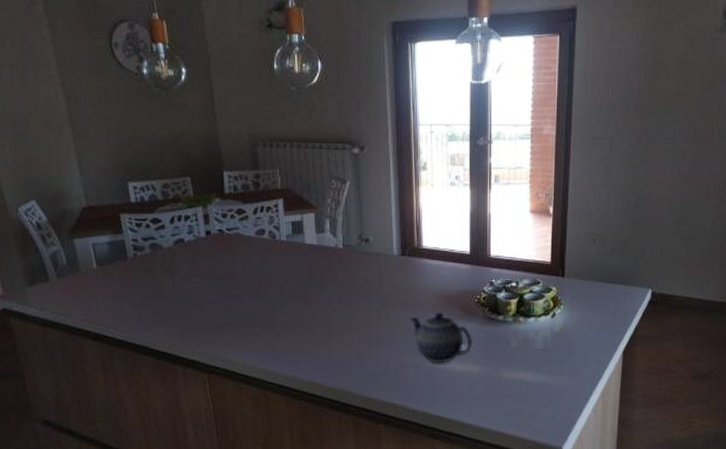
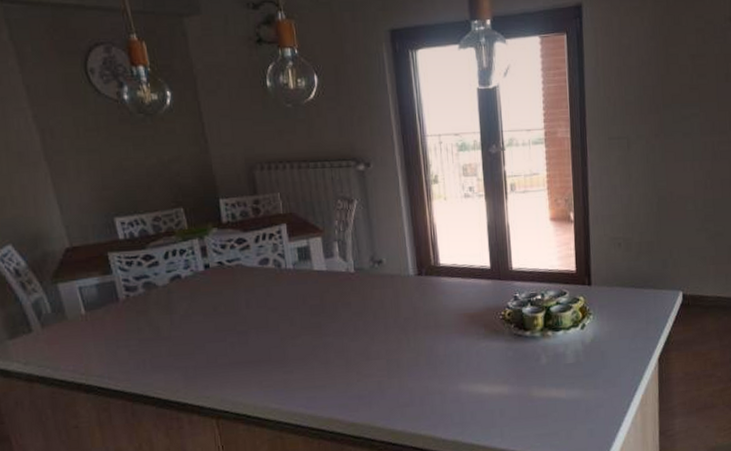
teapot: present [410,311,473,363] -> none [432,332,501,388]

